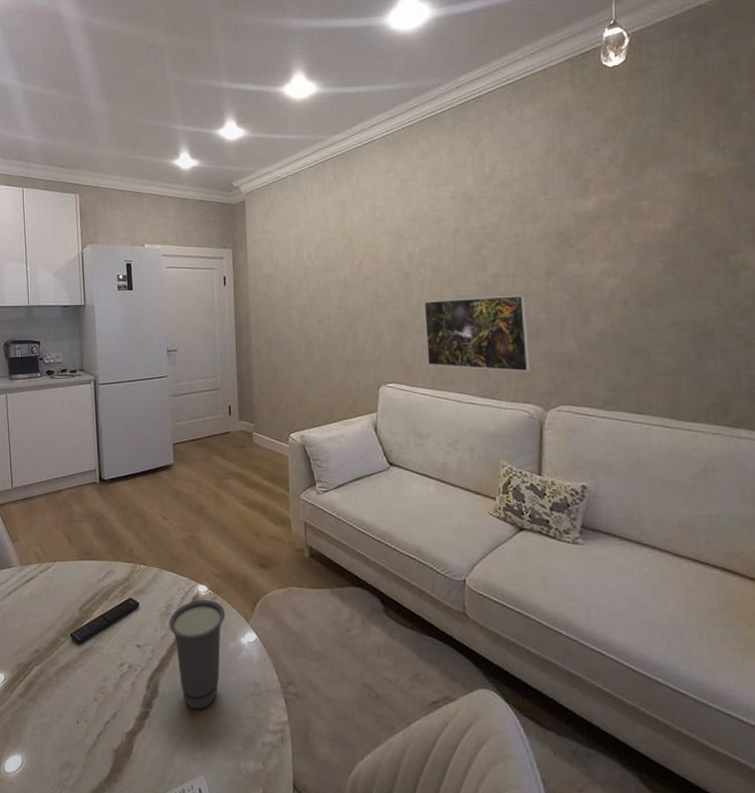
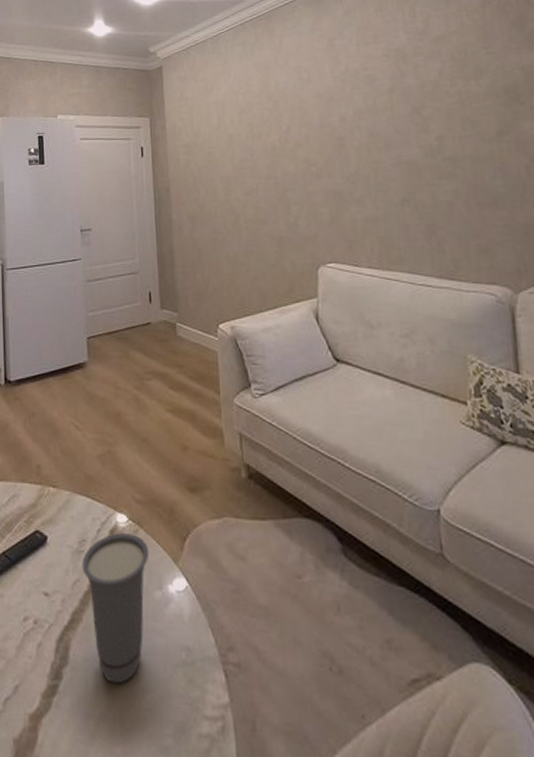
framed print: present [424,295,531,372] -> none [362,158,492,247]

